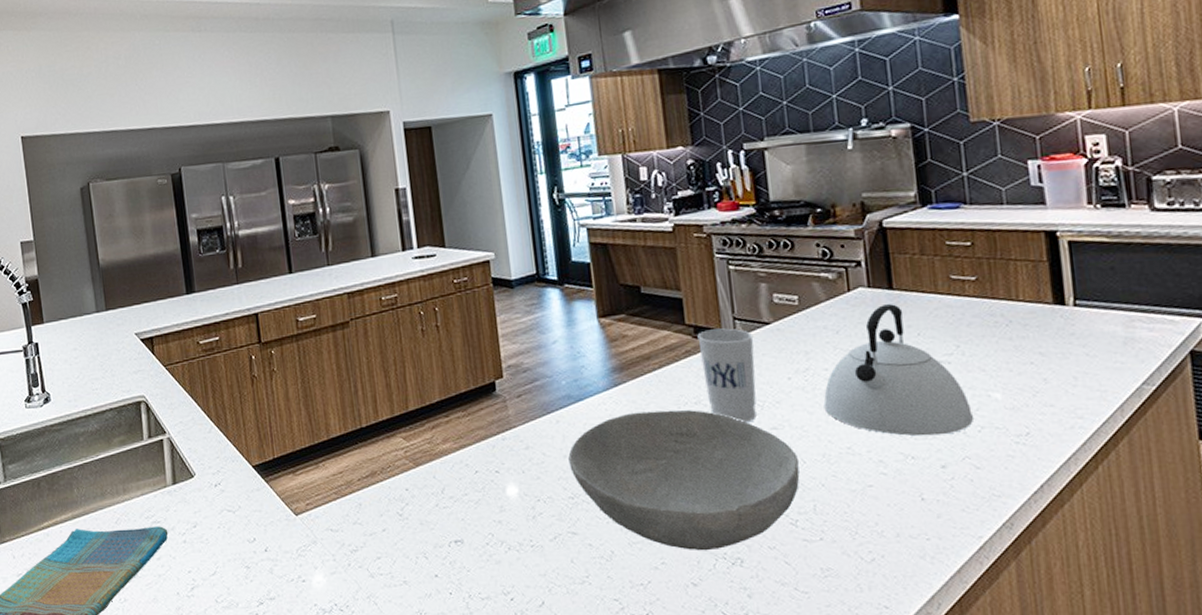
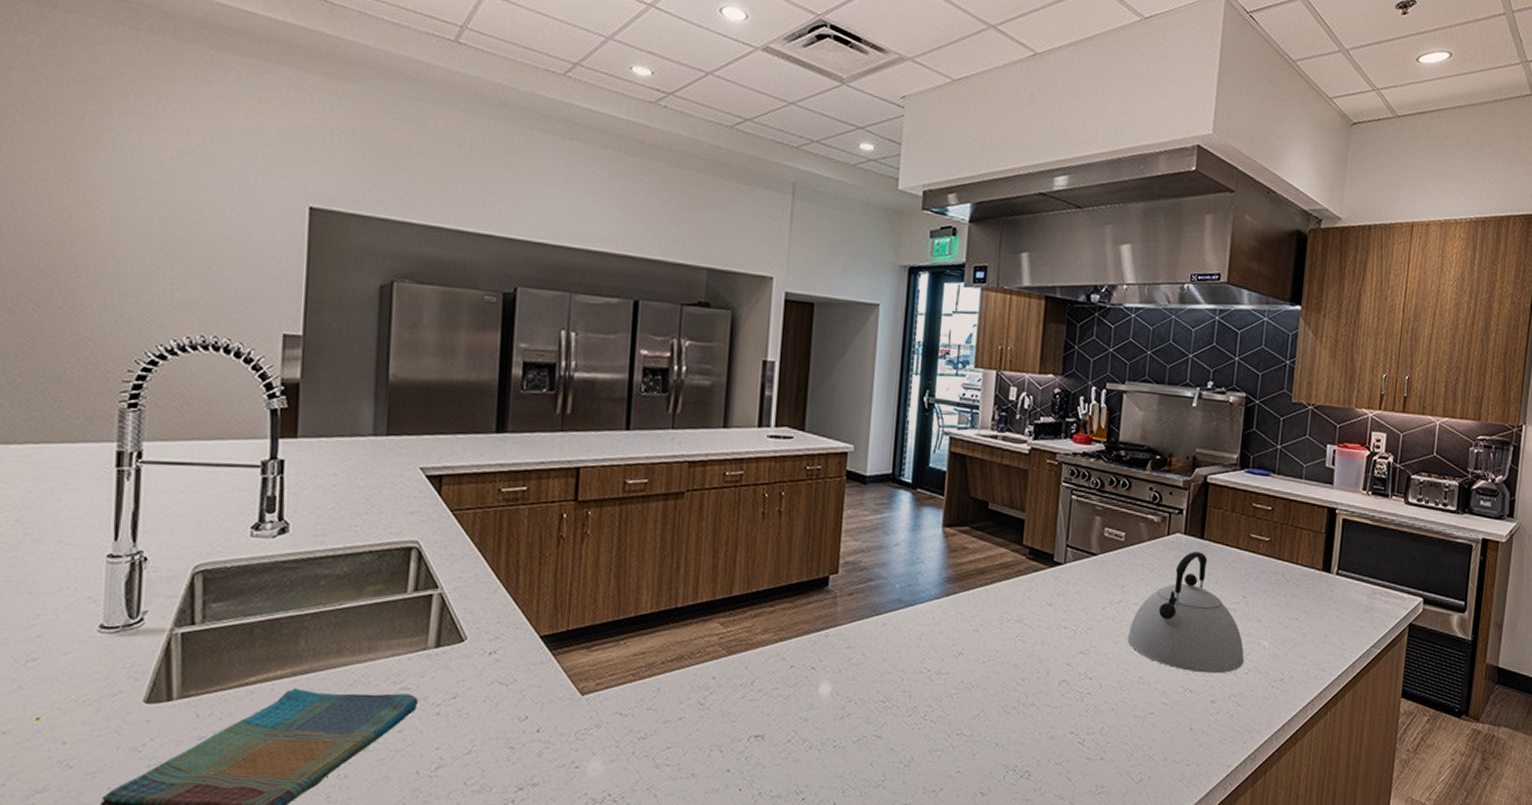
bowl: present [568,410,800,551] -> none [887,623,1097,763]
cup: present [697,328,757,423] -> none [1029,553,1081,645]

